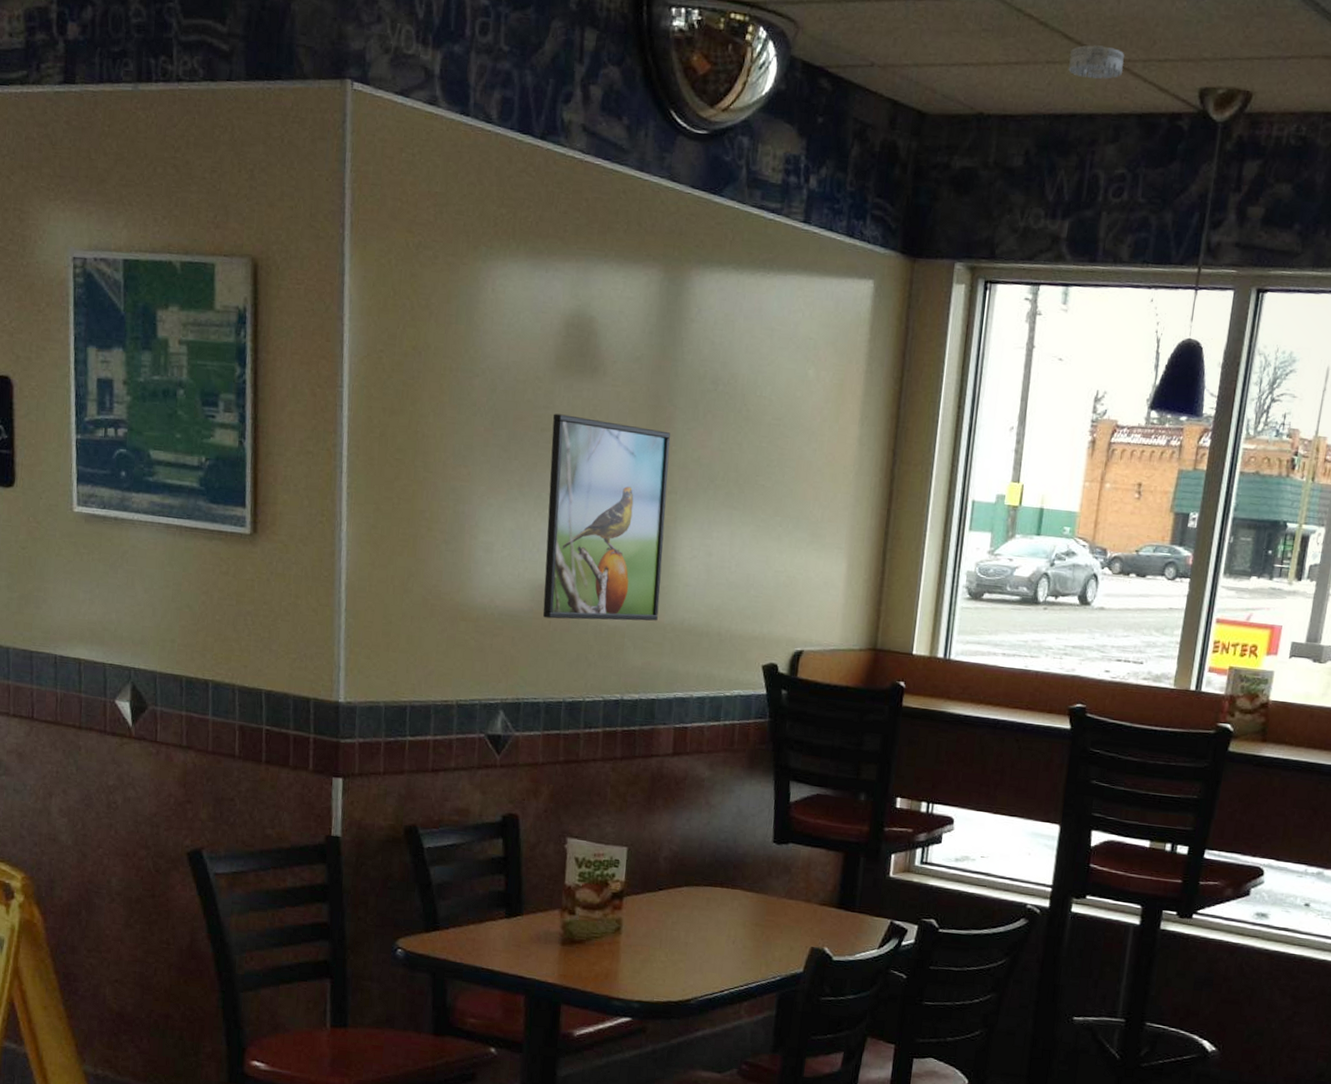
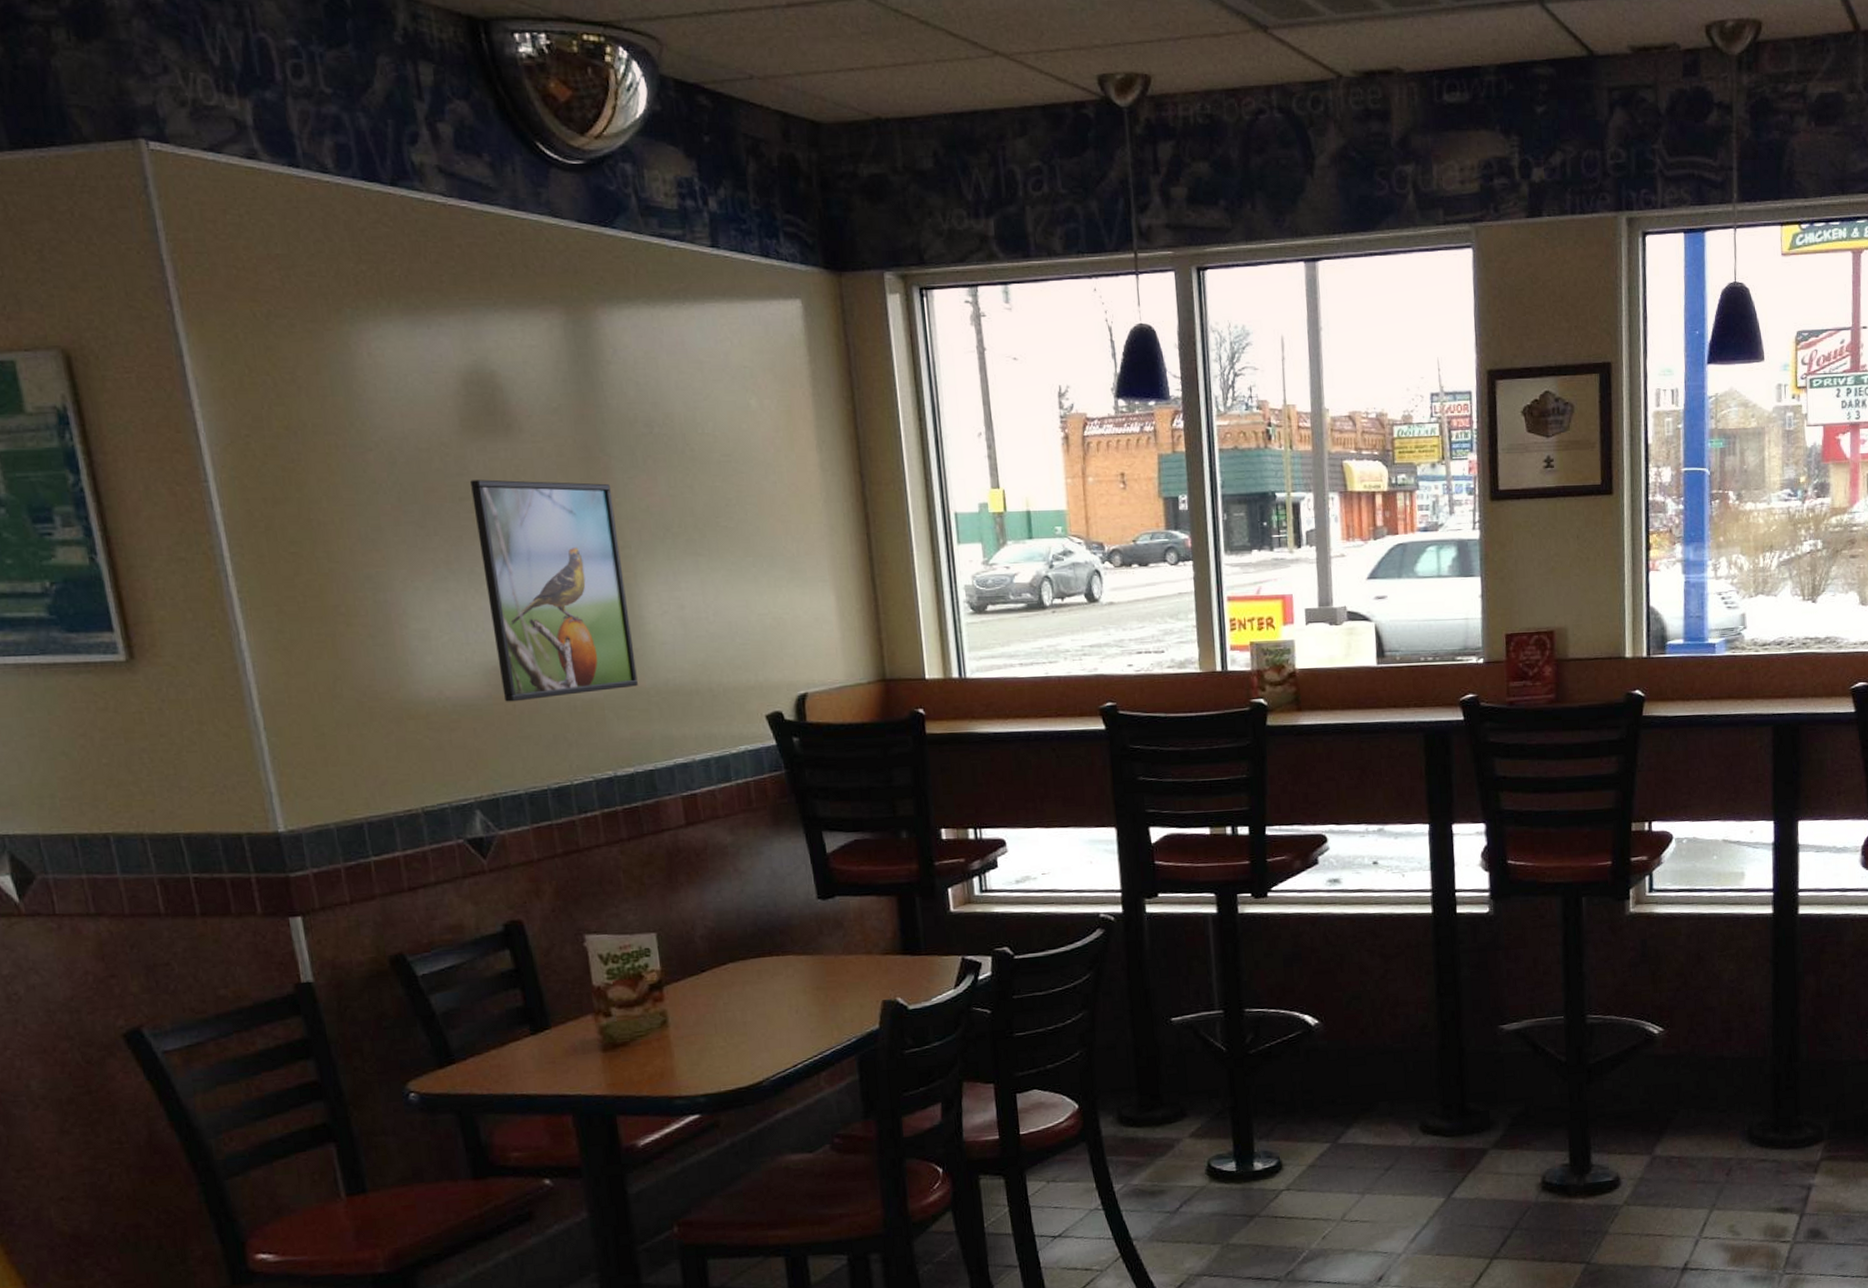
smoke detector: present [1068,45,1124,79] -> none [958,40,1016,73]

